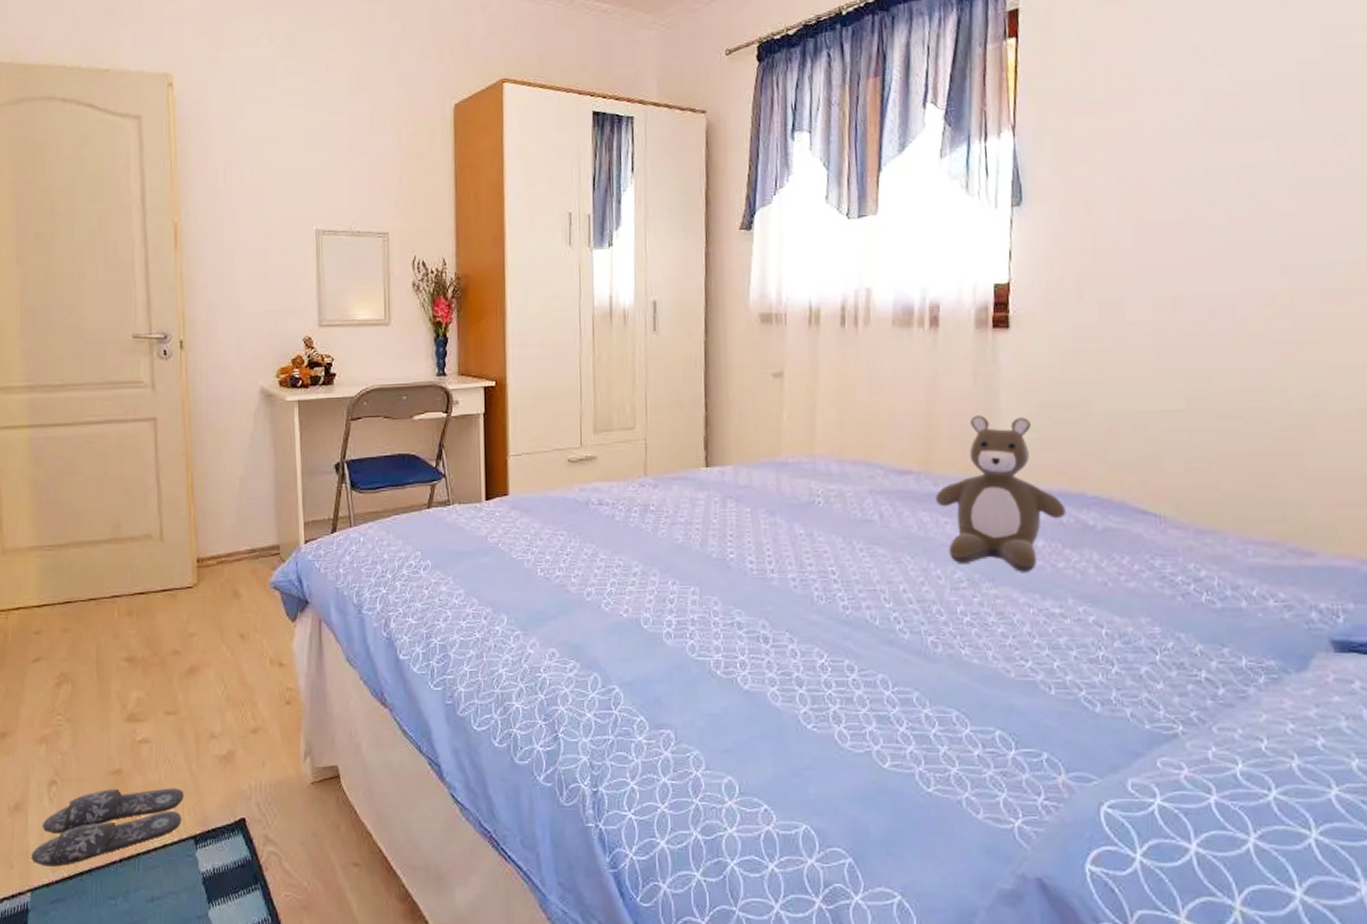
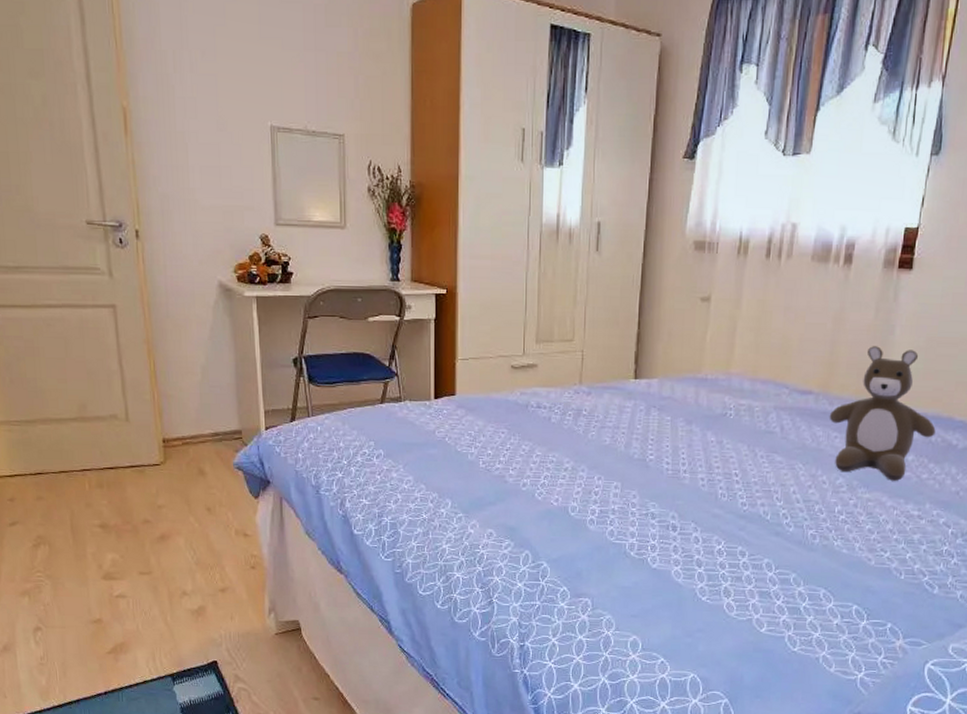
slippers: present [31,788,184,867] -> none [23,635,160,697]

